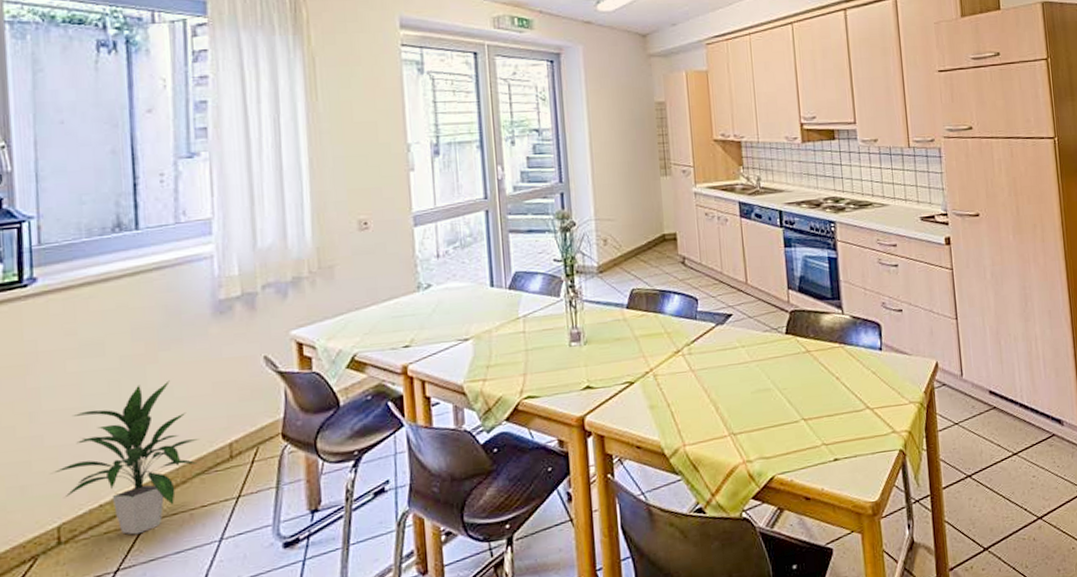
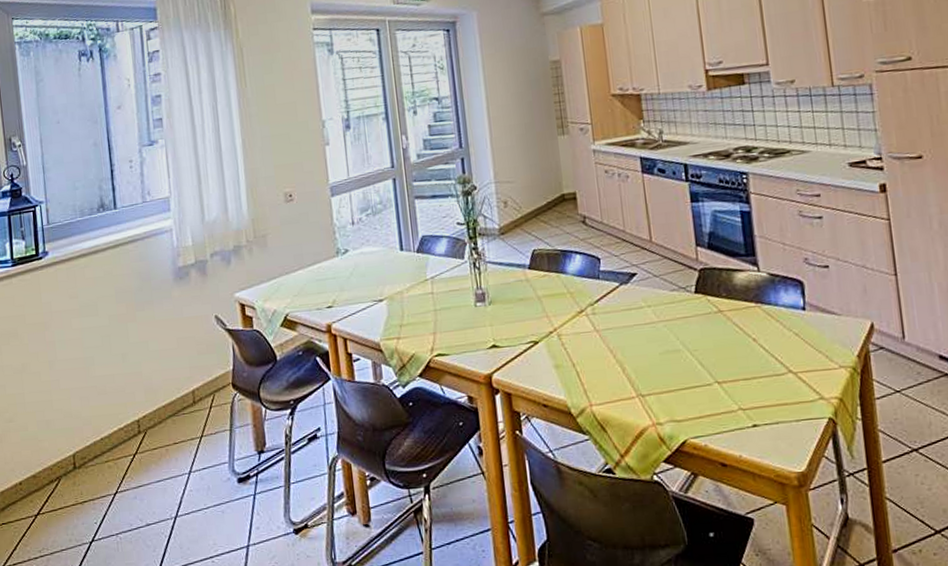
indoor plant: present [51,380,200,535] -> none [66,336,171,464]

